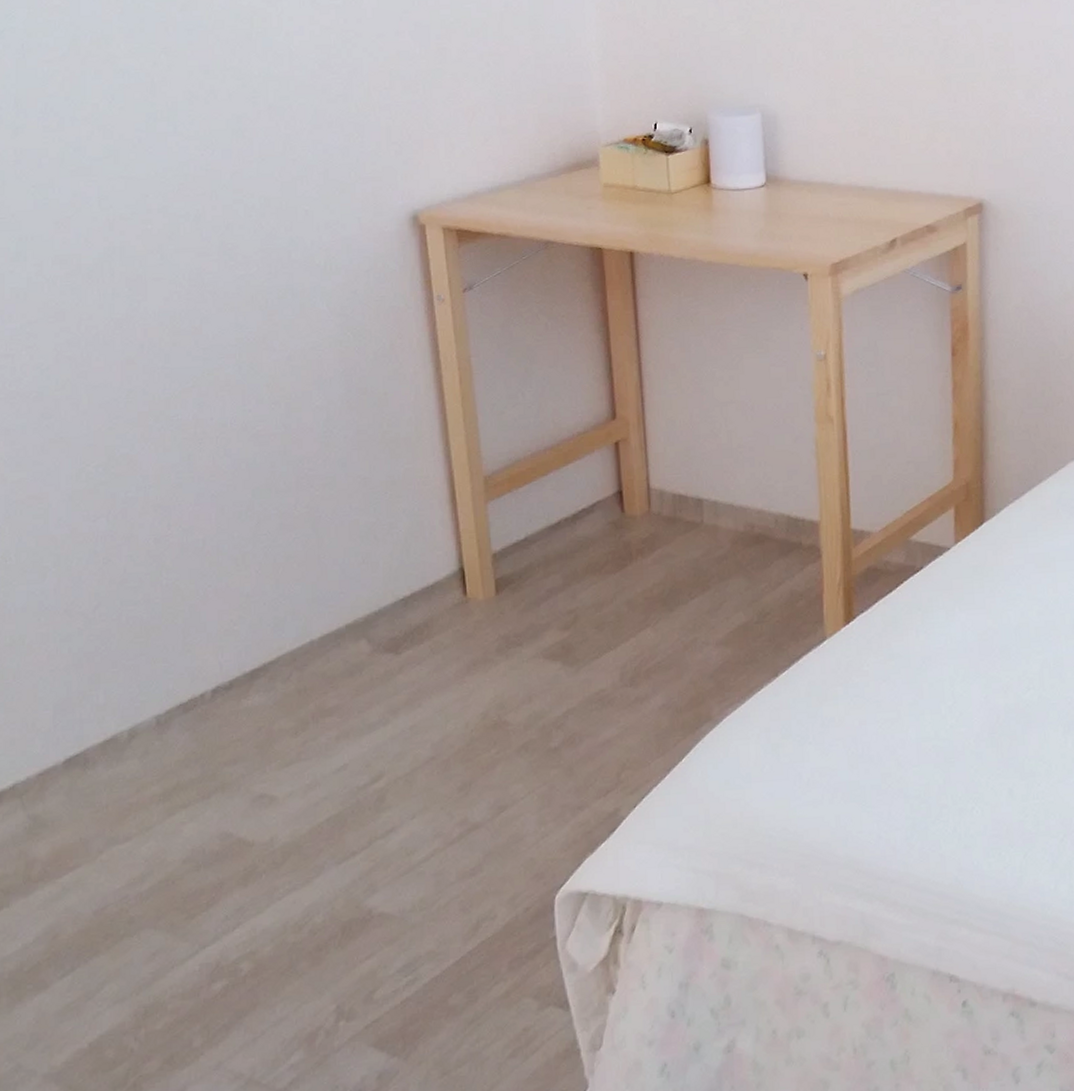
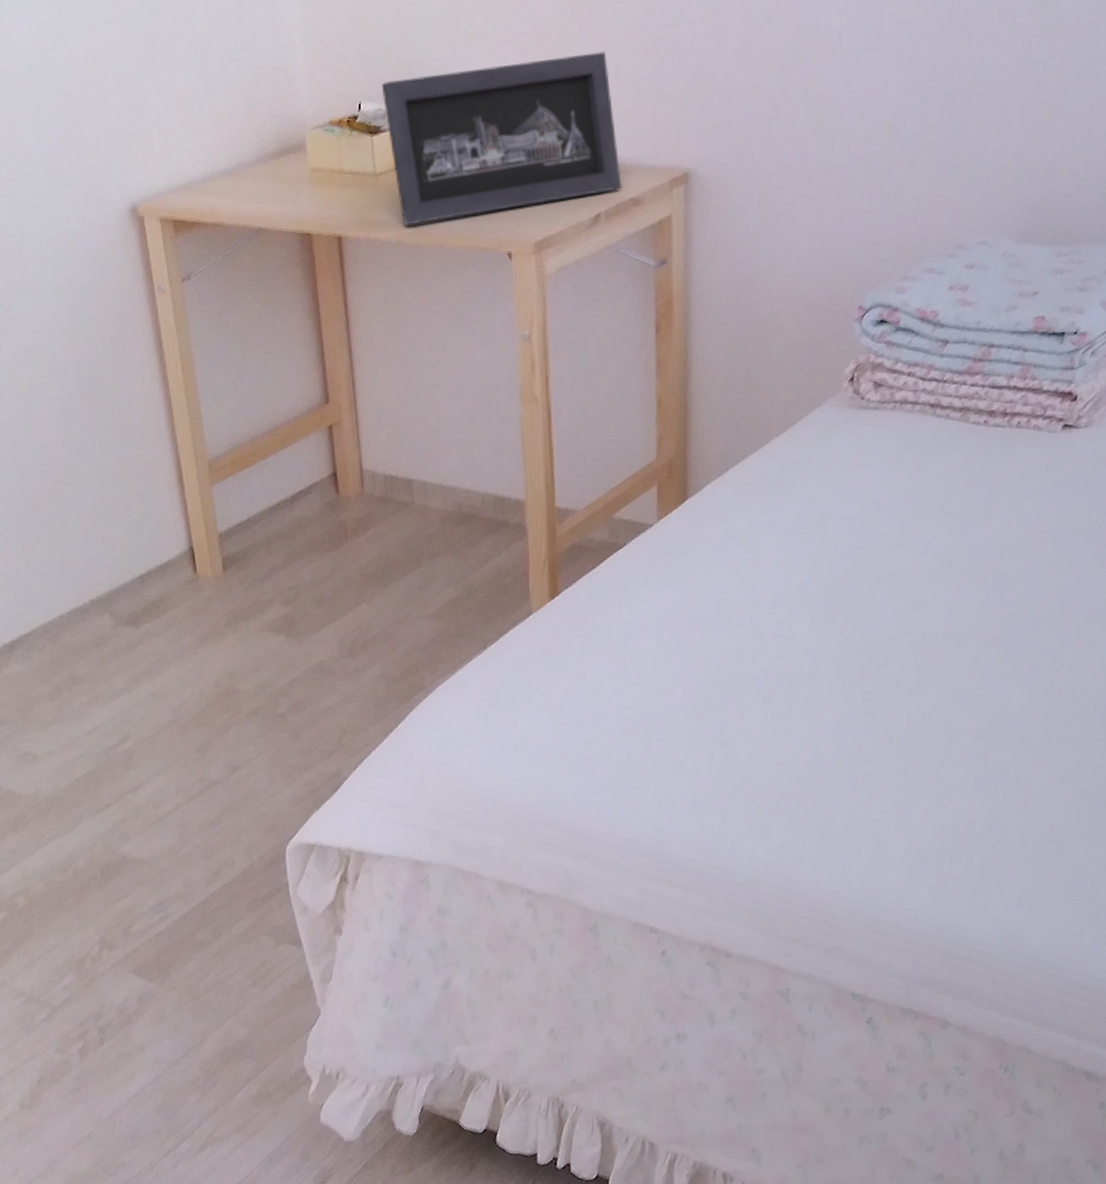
picture frame: none [677,86,918,244] -> present [381,51,622,226]

